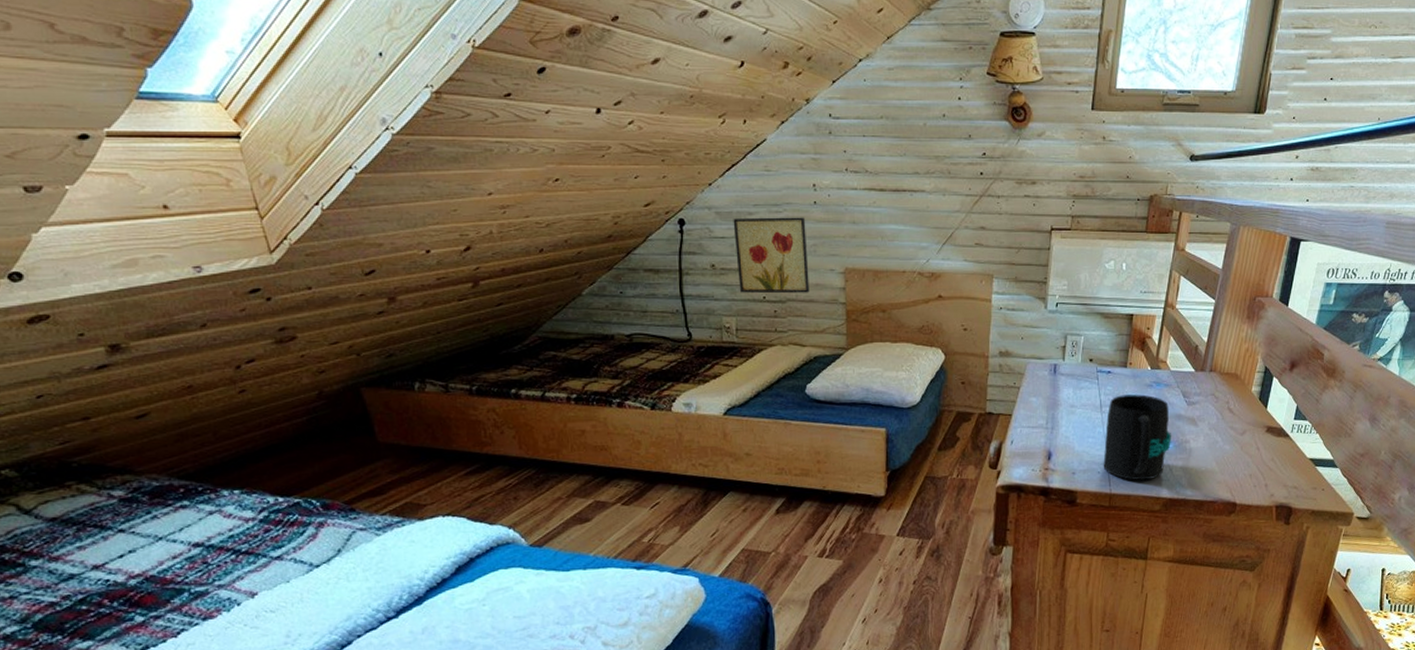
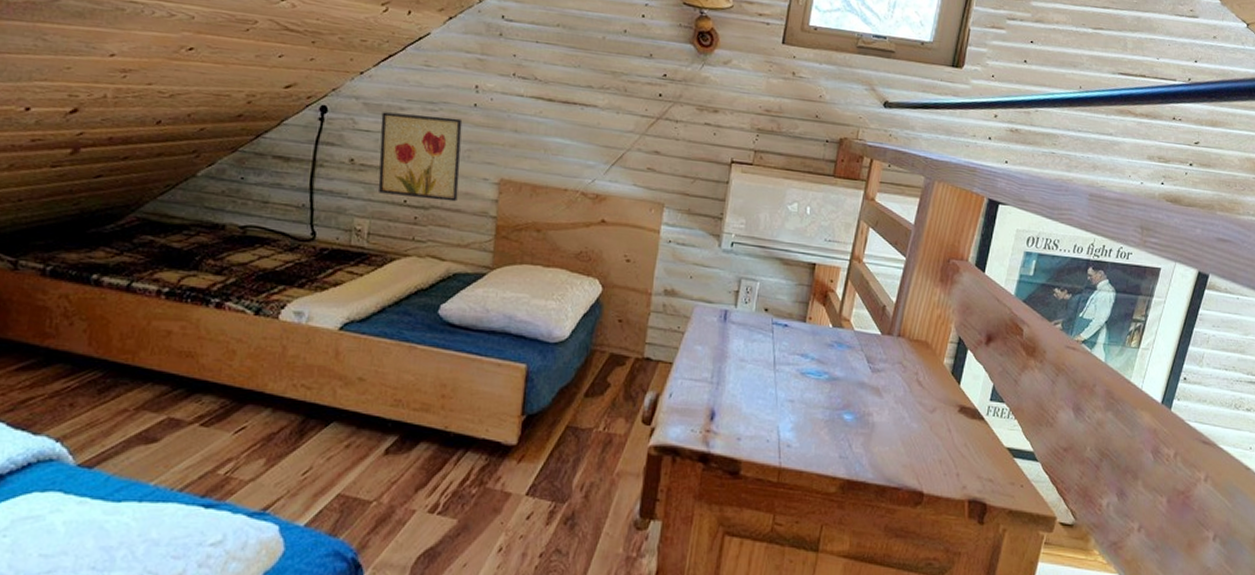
mug: present [1103,394,1172,481] -> none [773,353,853,456]

